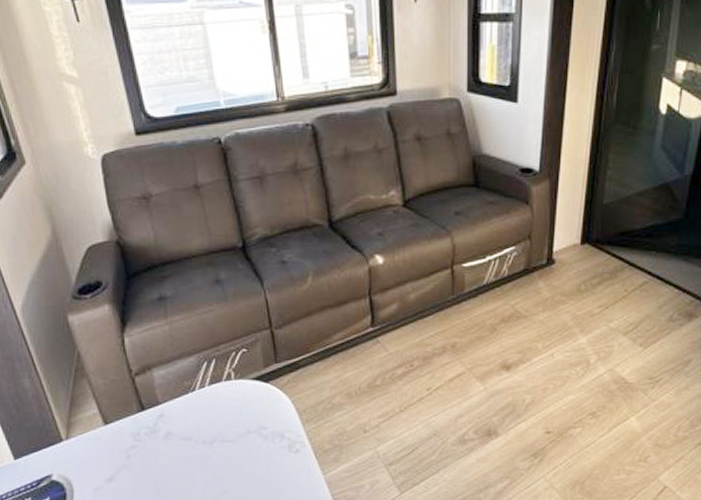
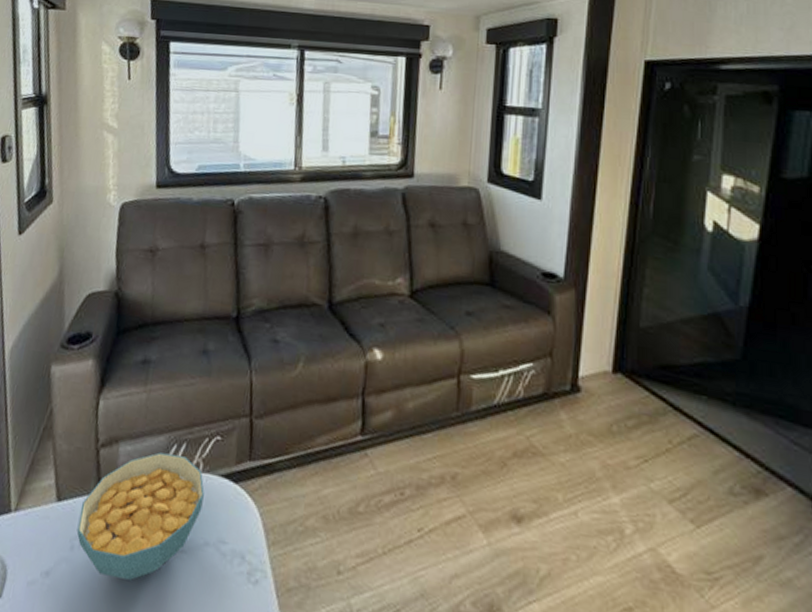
cereal bowl: none [128,370,240,471] -> present [76,452,205,581]

